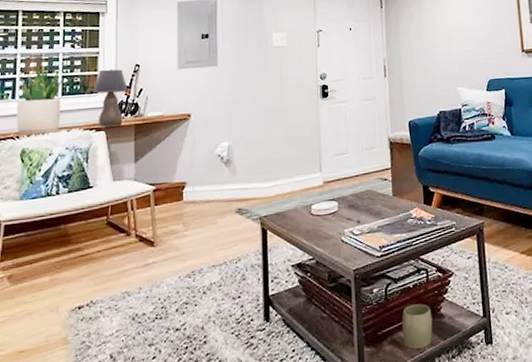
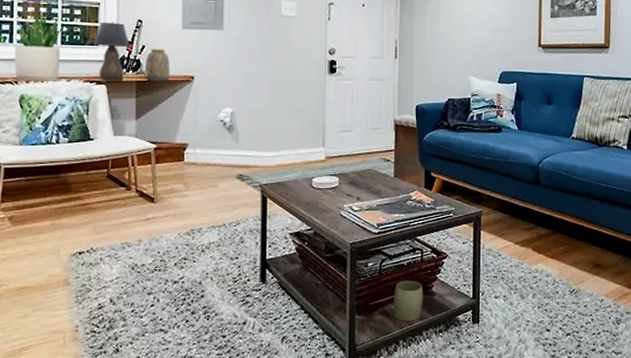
vase: none [143,90,167,124] -> present [145,49,170,82]

